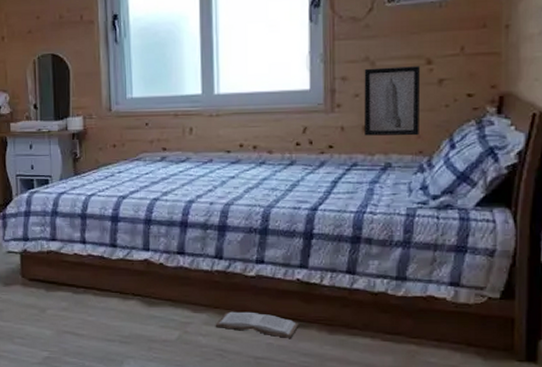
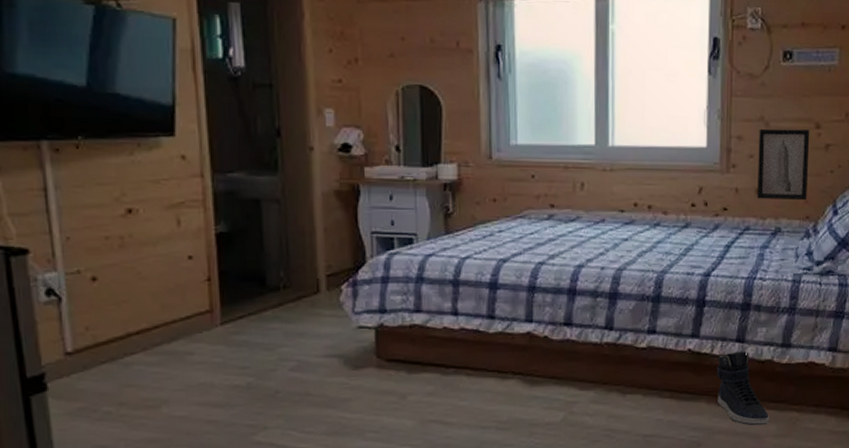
book: present [215,311,299,338] -> none [603,386,689,413]
sneaker: none [327,283,385,356] -> present [717,351,769,426]

